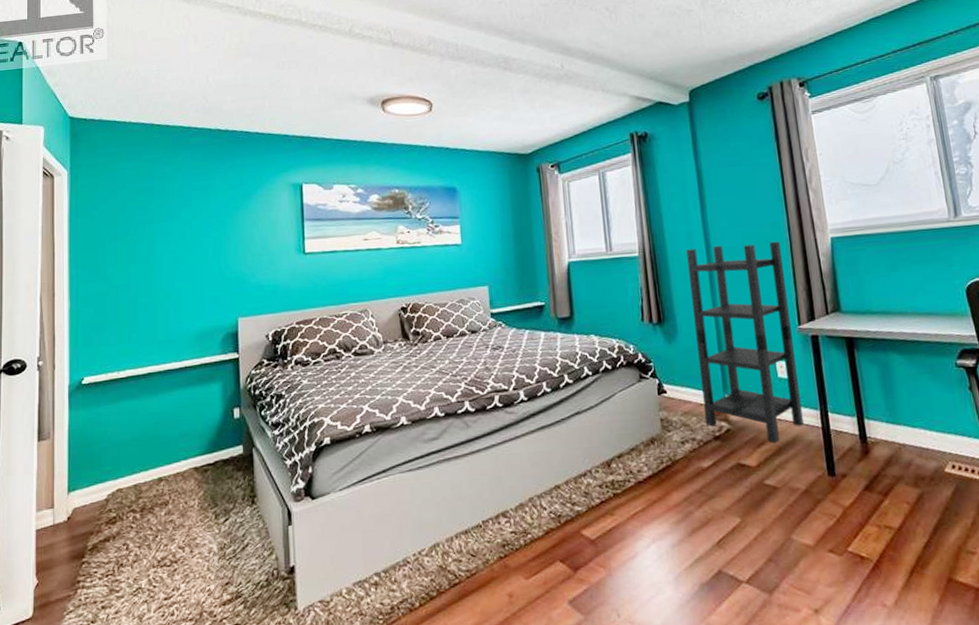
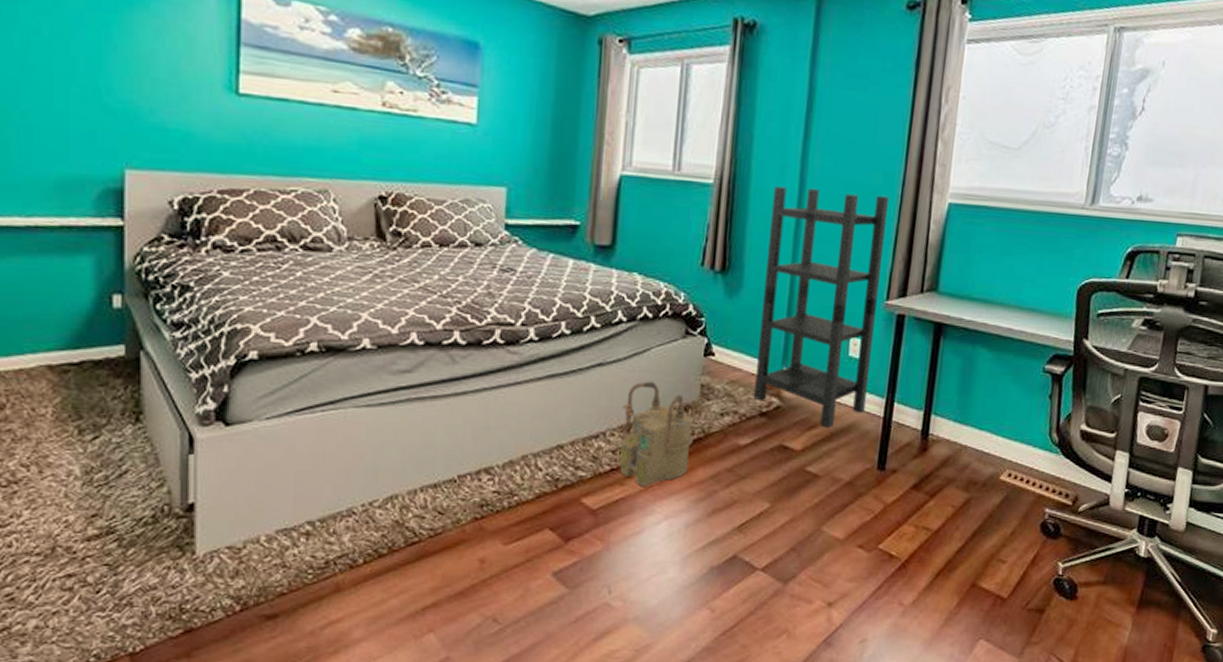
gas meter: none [601,421,664,515] -> present [620,381,693,488]

